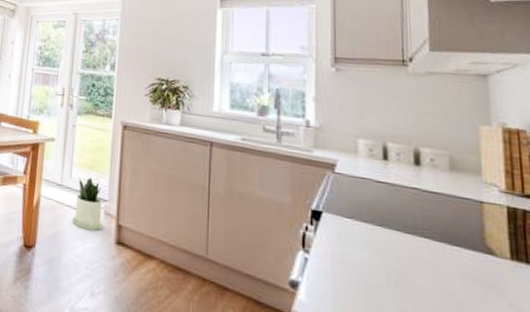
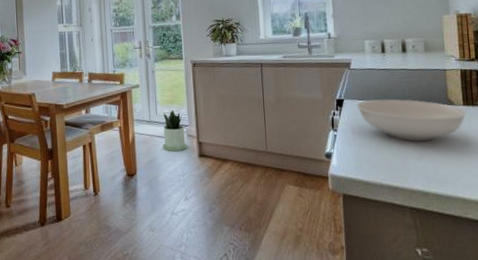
bowl: none [341,219,516,300] -> present [356,99,466,141]

